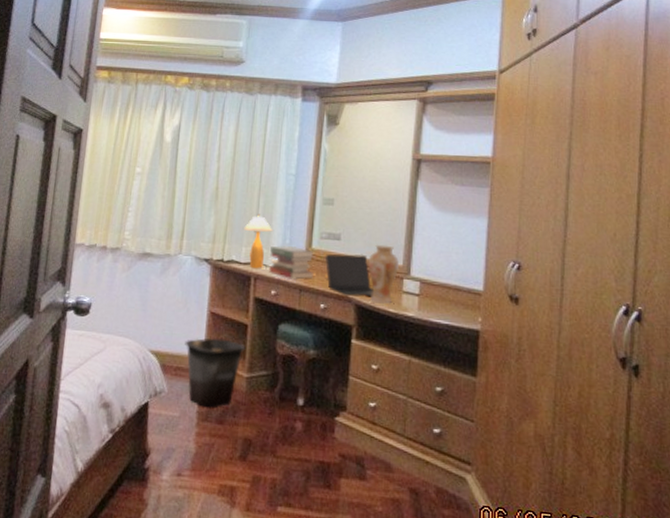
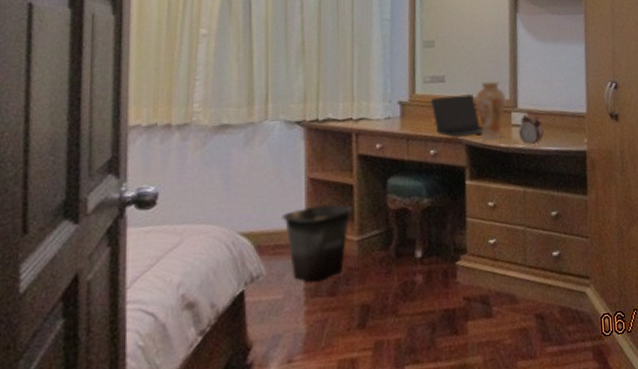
table lamp: present [242,213,273,269] -> none [337,64,372,125]
books: present [269,245,313,281] -> none [371,95,420,131]
alarm clock: none [409,280,435,318] -> present [519,111,544,147]

